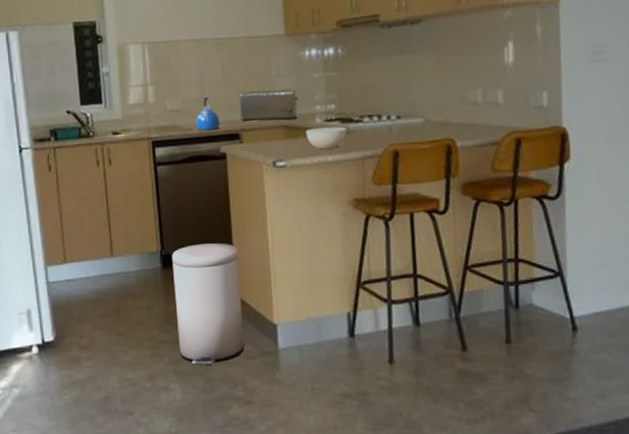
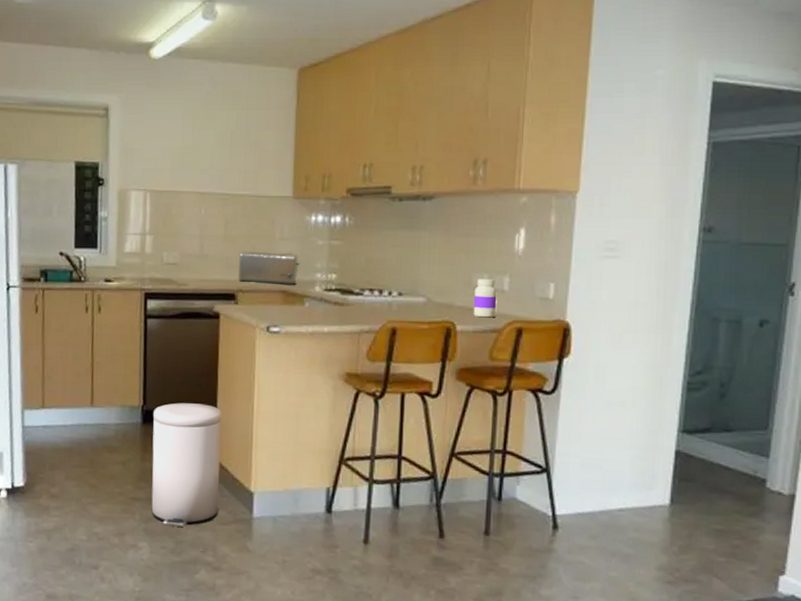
kettle: present [196,97,220,130] -> none [192,253,217,287]
bowl: present [306,126,348,151] -> none [304,296,347,321]
jar: none [470,93,494,132] -> present [473,279,497,318]

